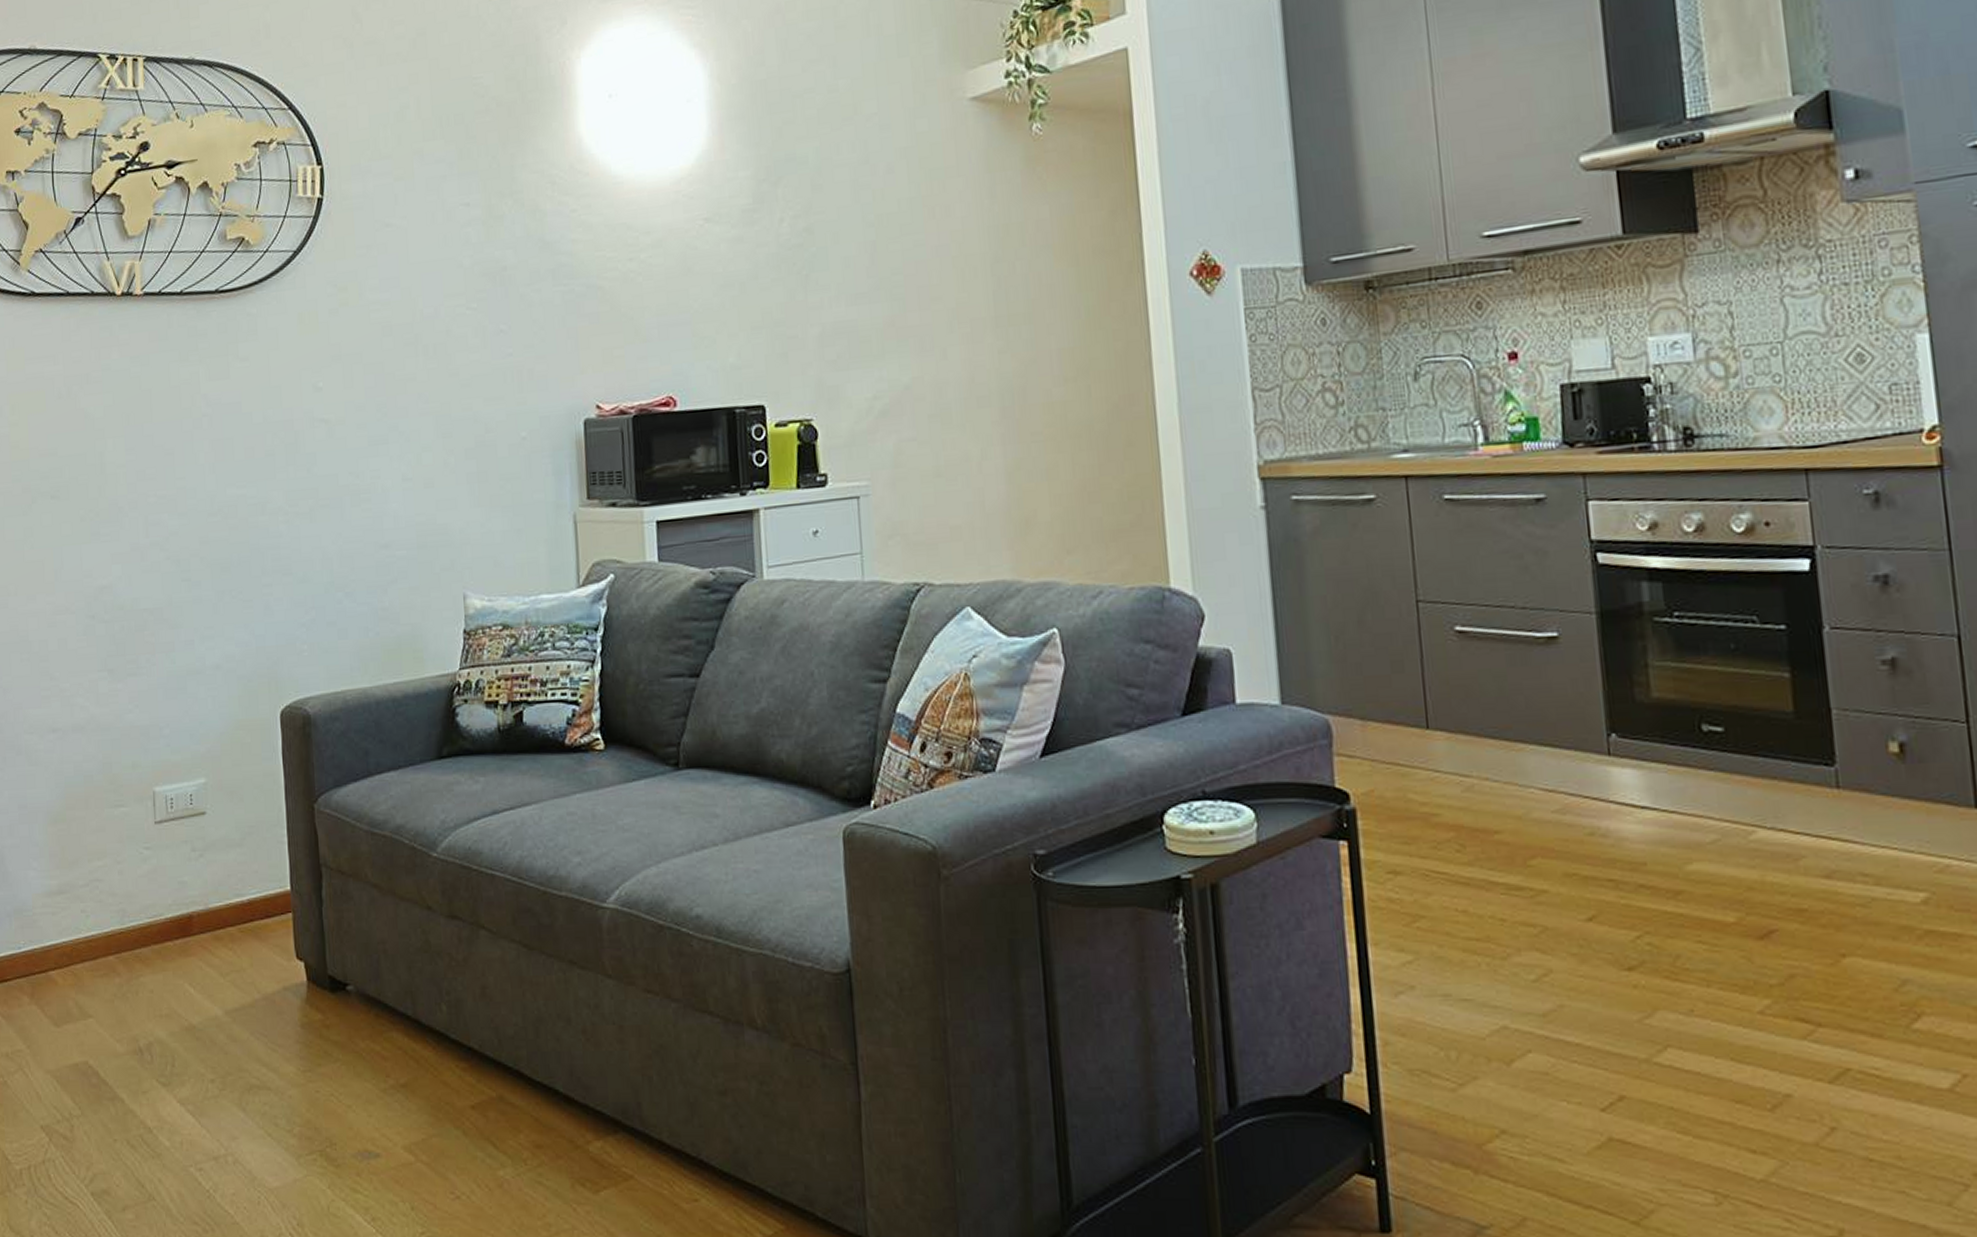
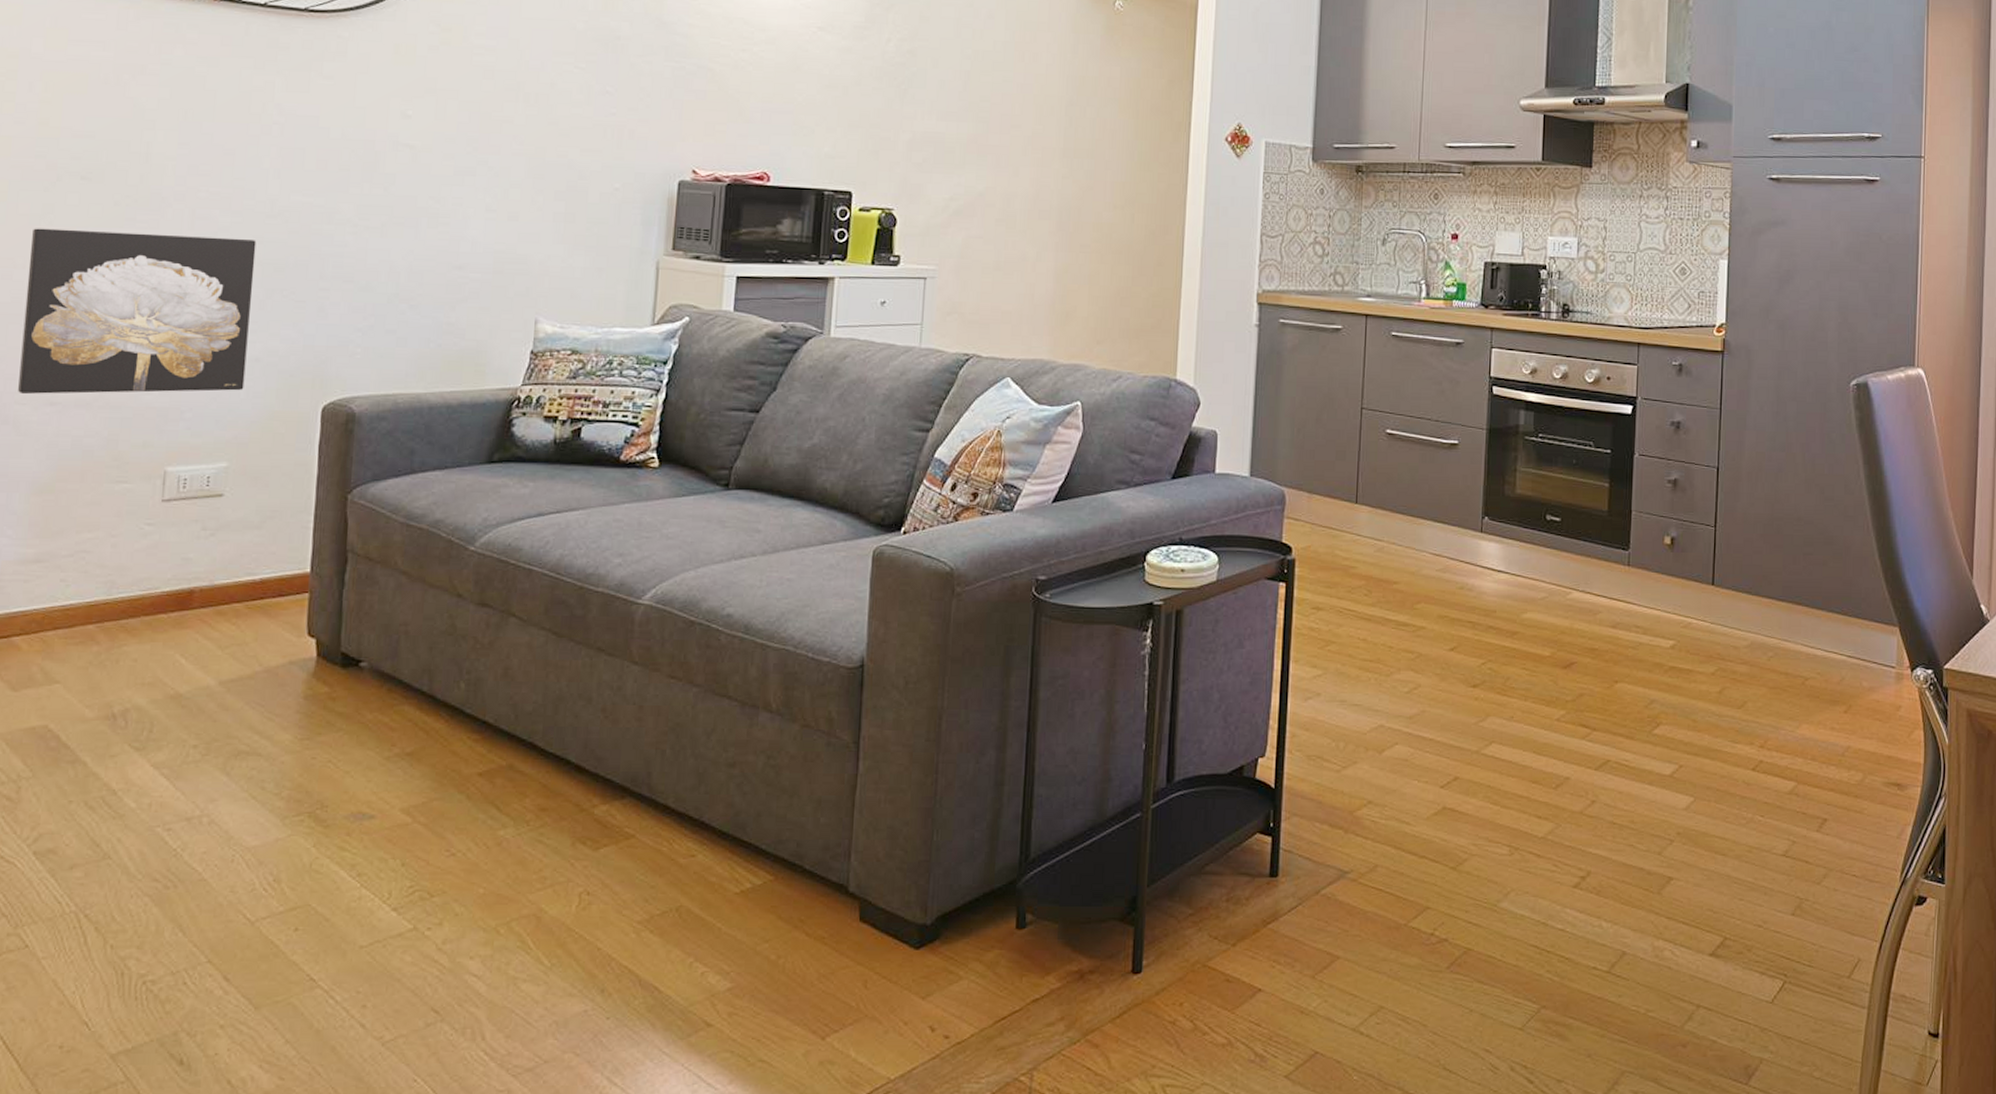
wall art: none [19,541,210,722] -> present [18,228,257,394]

